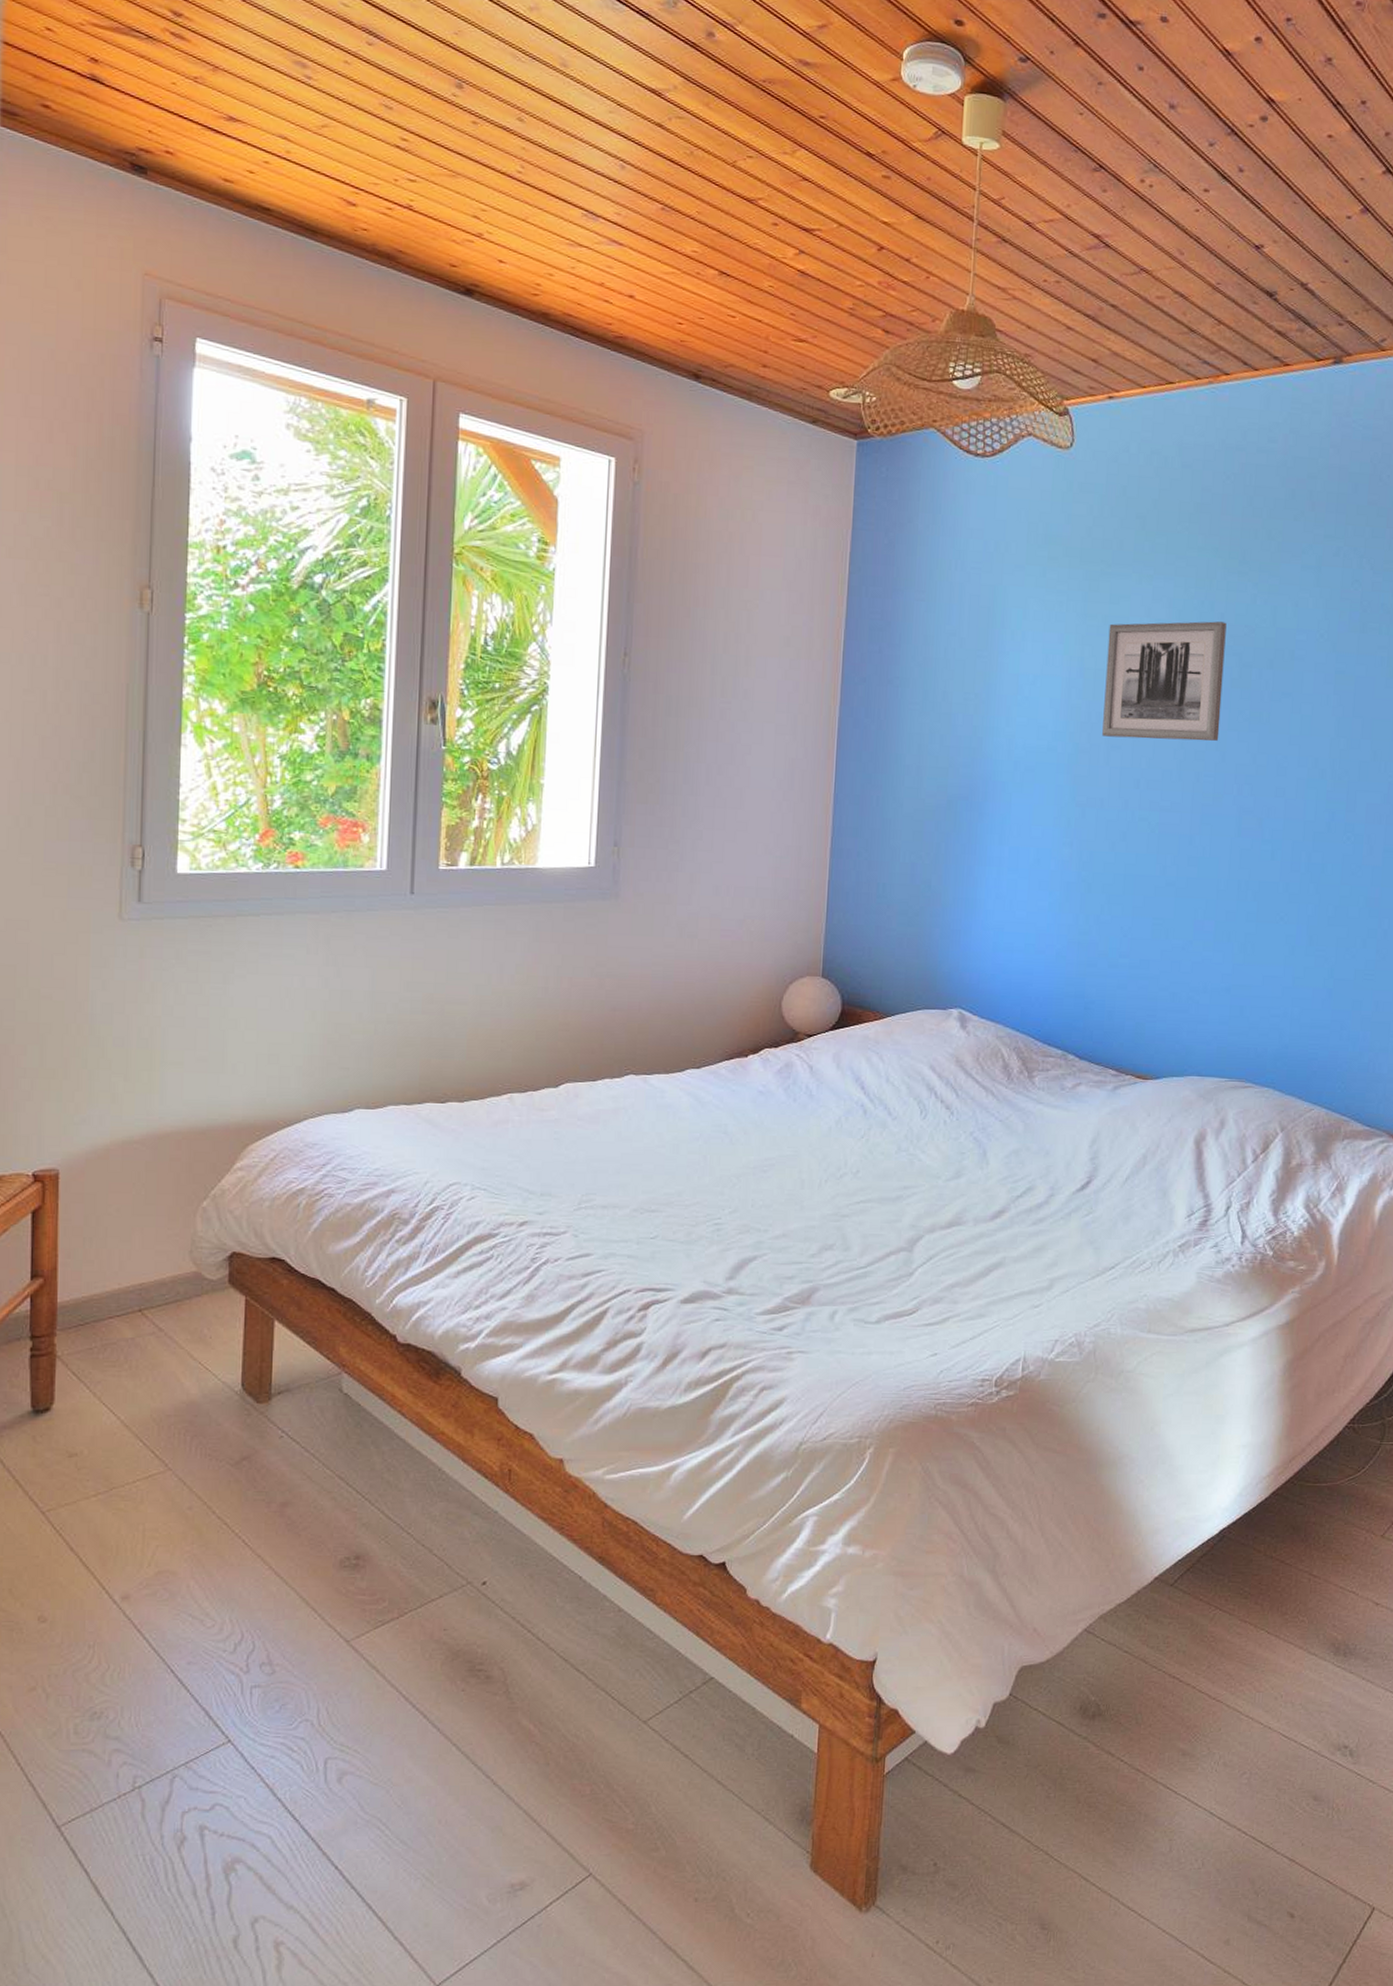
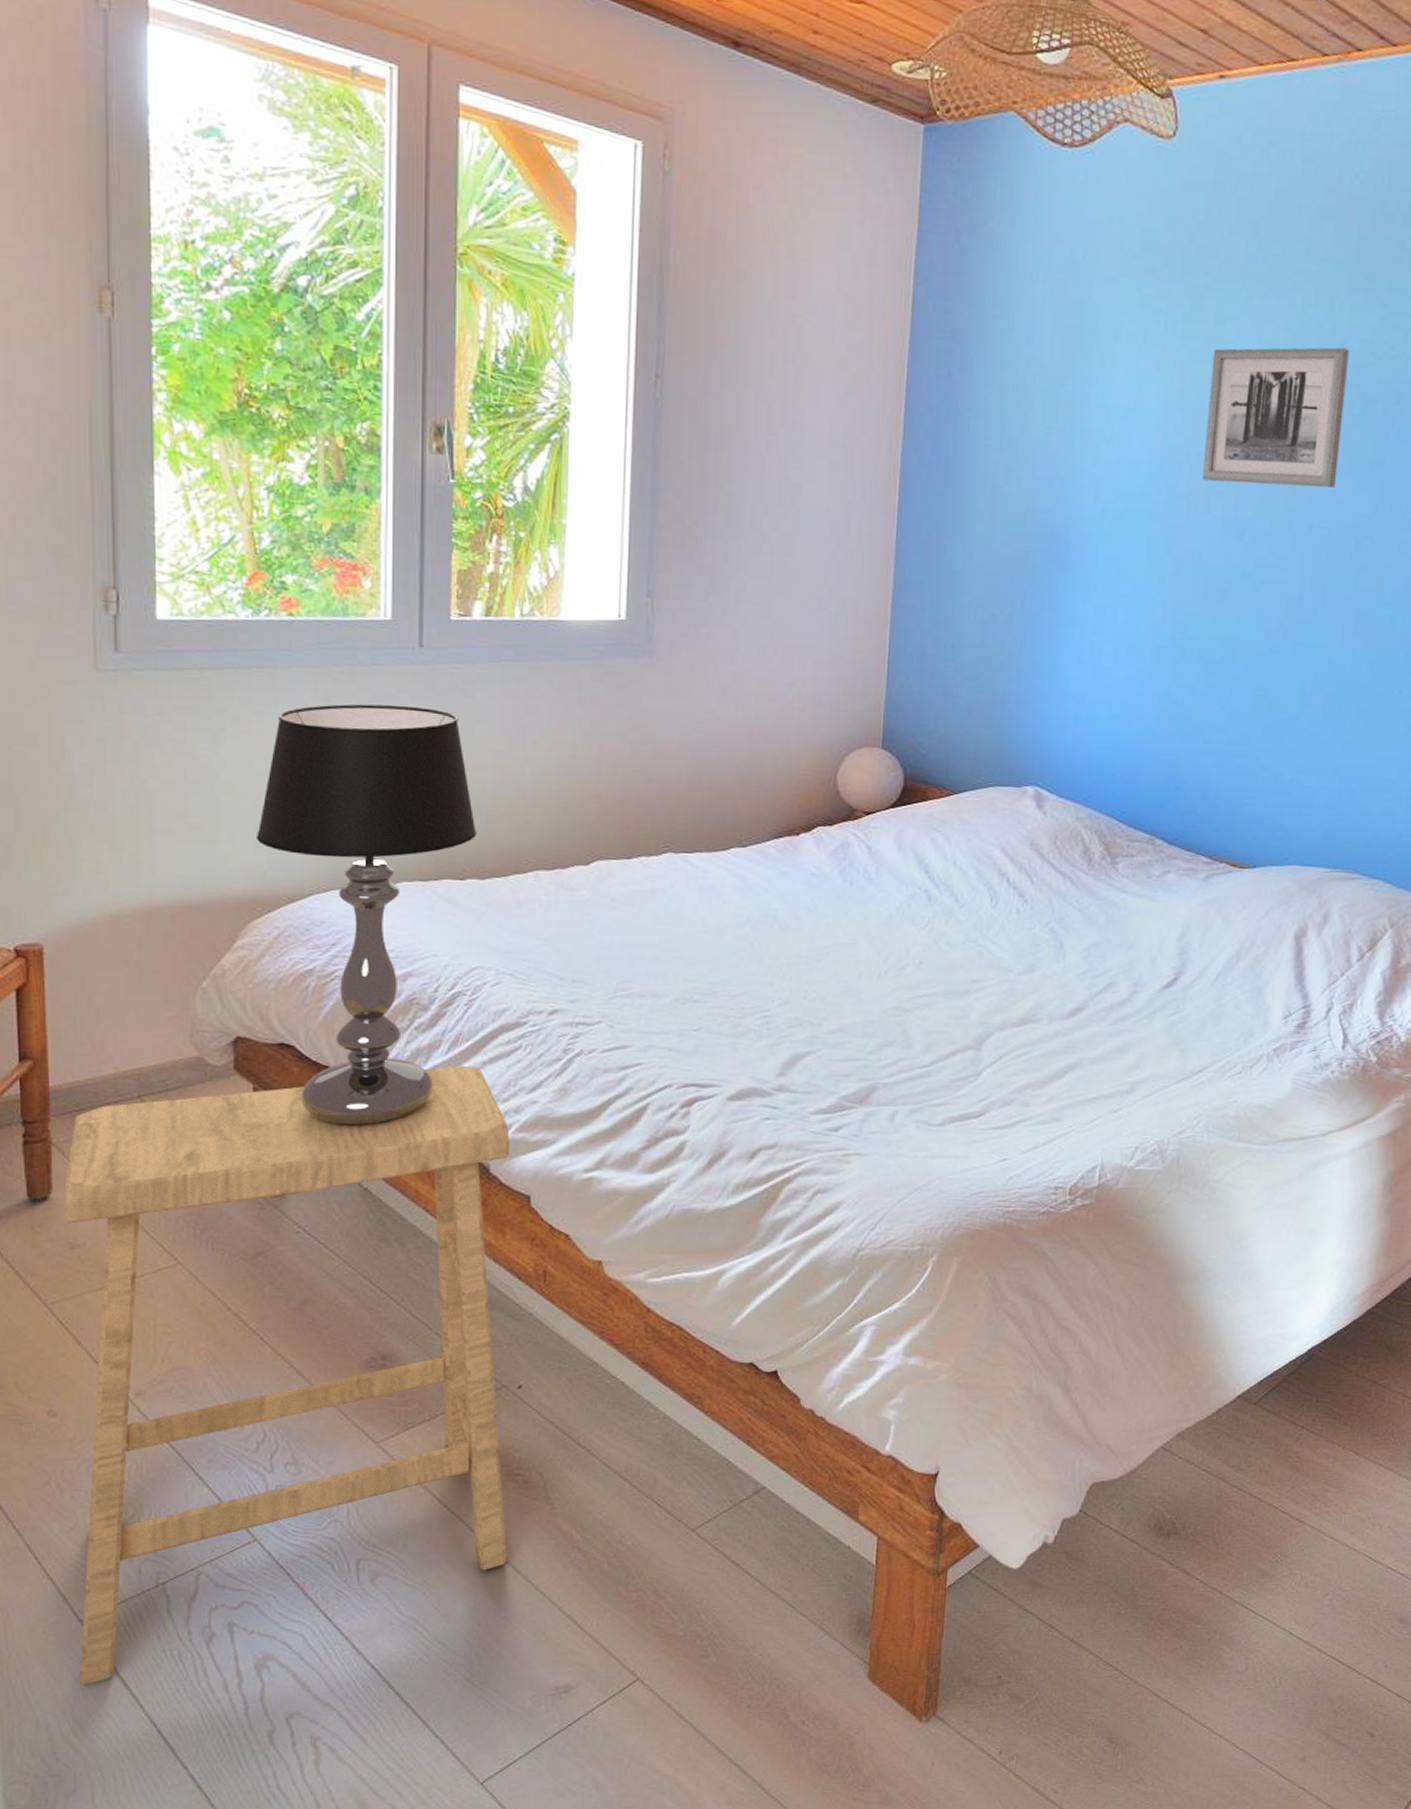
stool: none [54,1275,480,1893] -> present [64,1065,510,1686]
table lamp: none [258,945,457,1334] -> present [257,703,477,1126]

